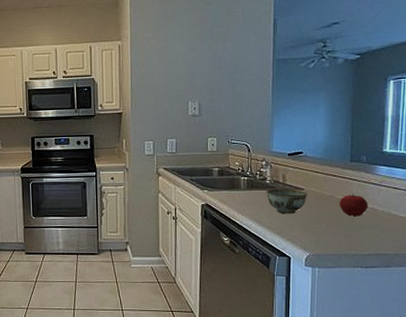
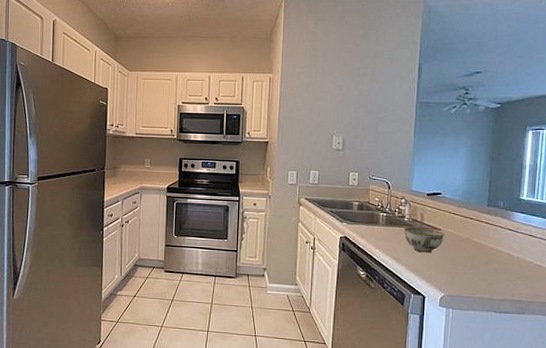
apple: present [339,193,368,216] -> none [475,238,504,260]

